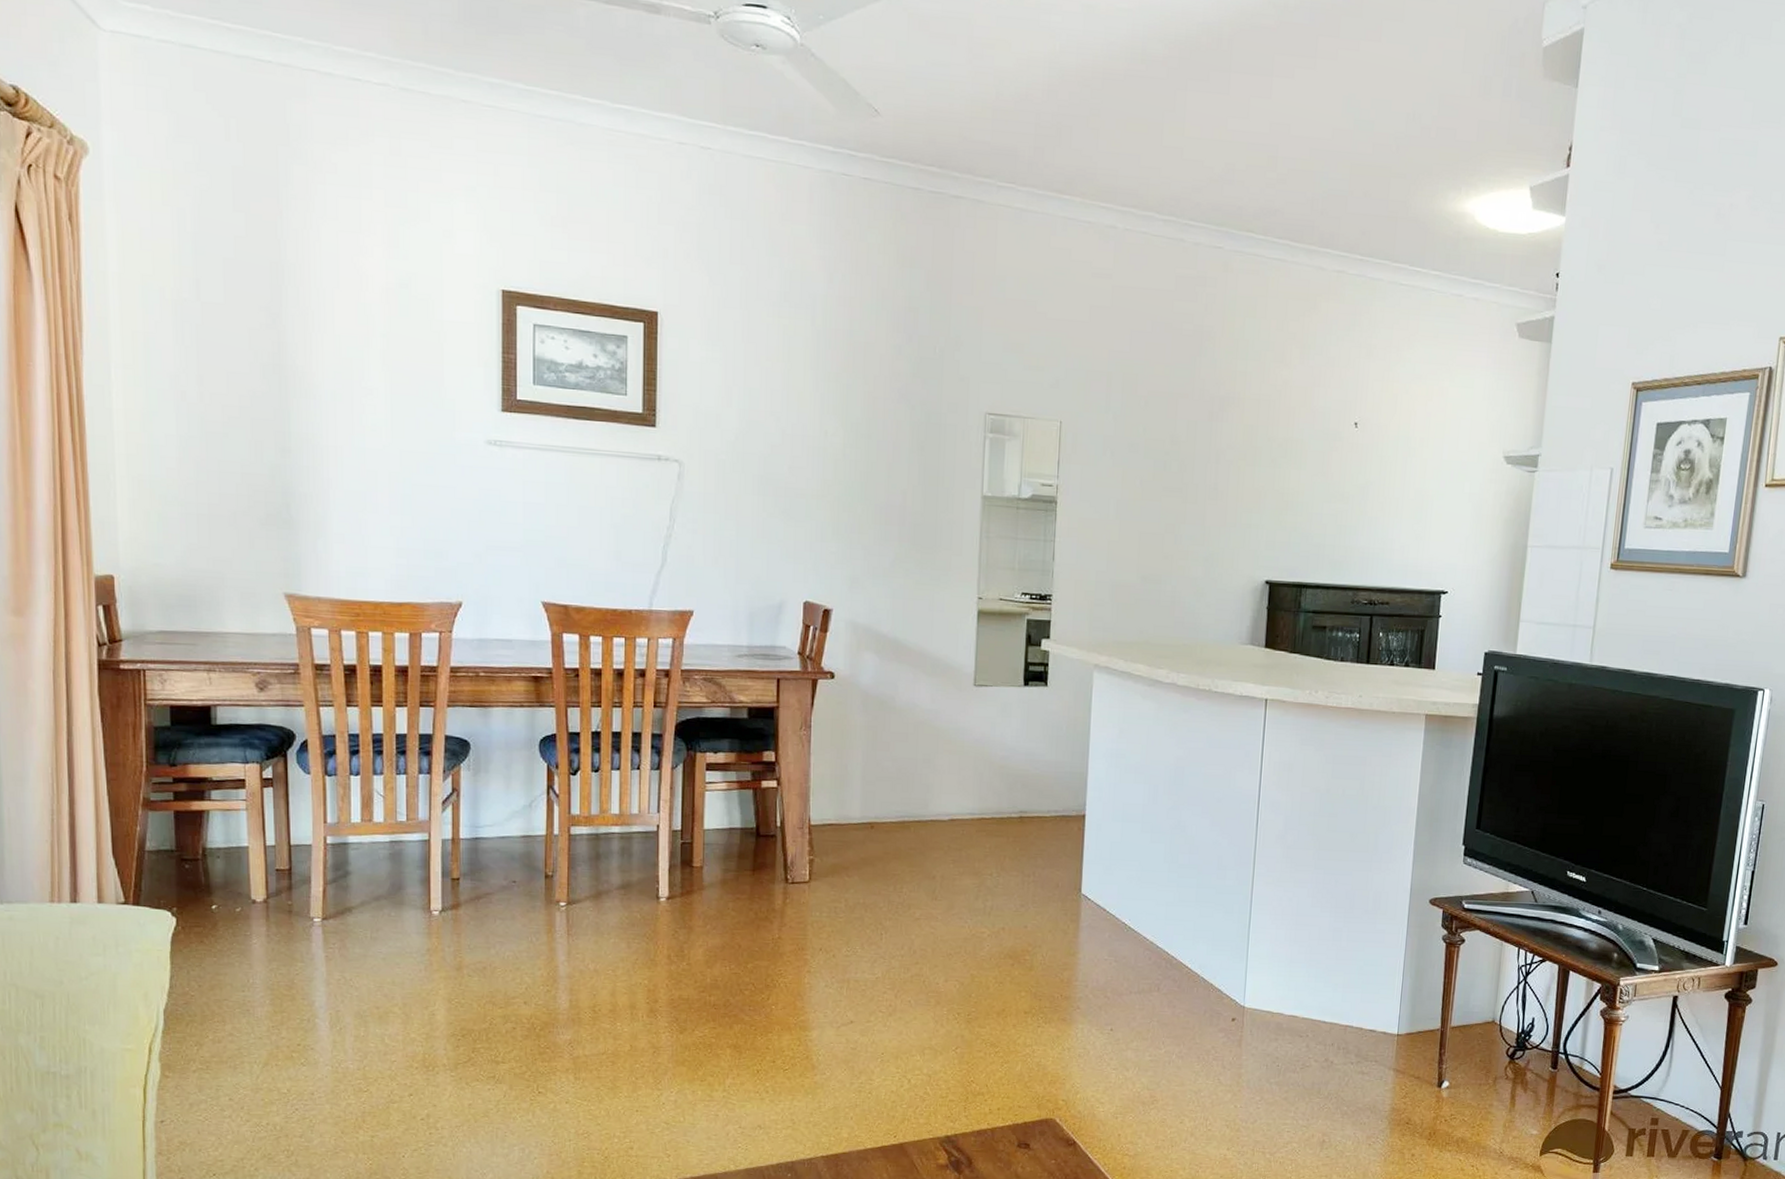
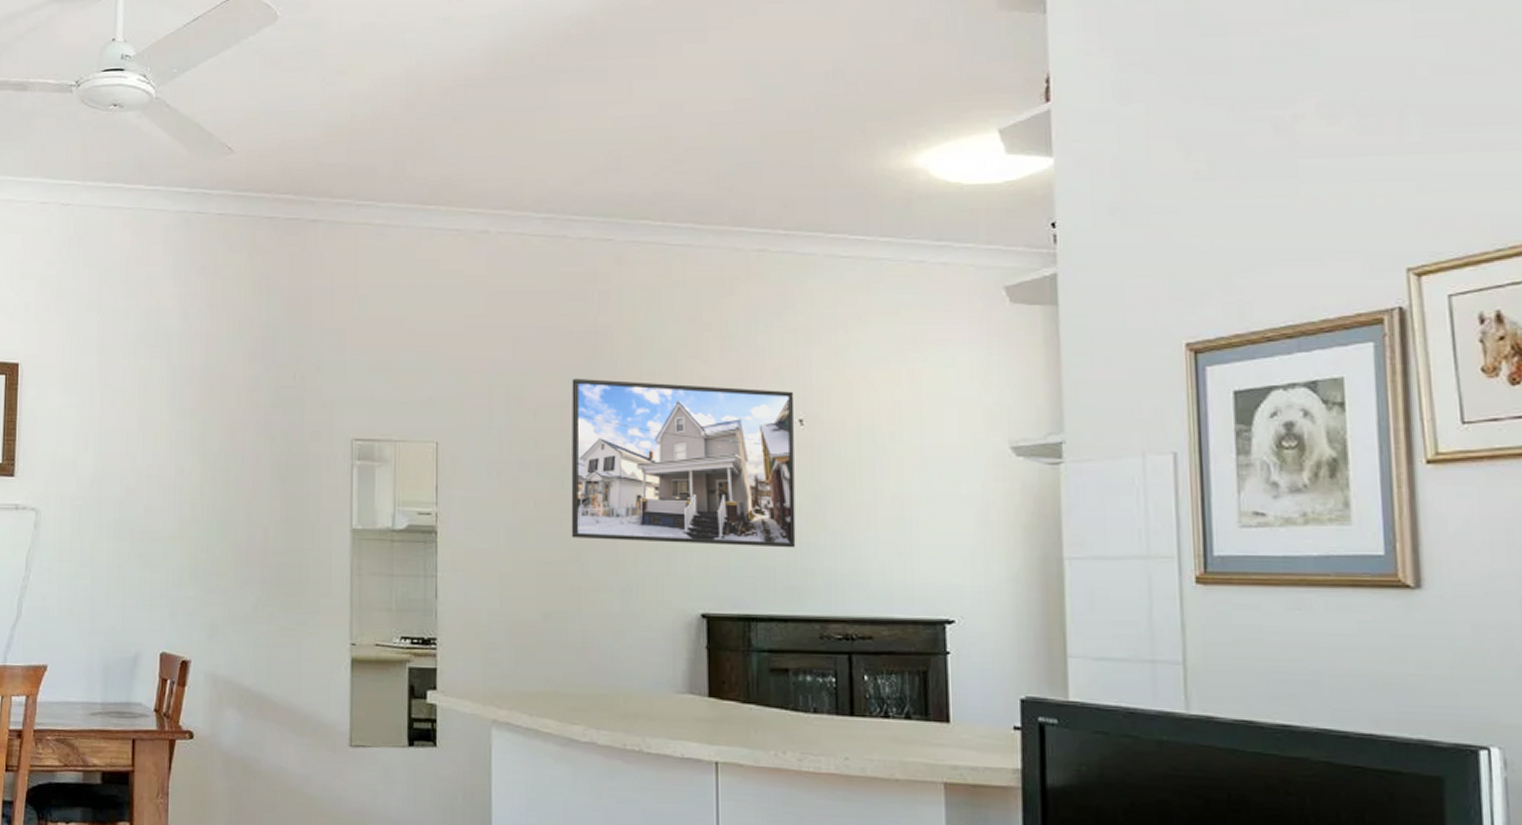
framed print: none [1169,372,1353,530] -> present [571,378,796,548]

